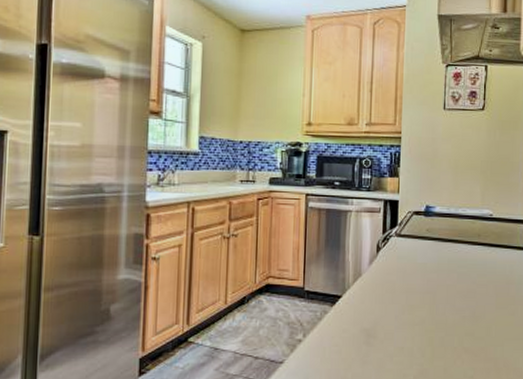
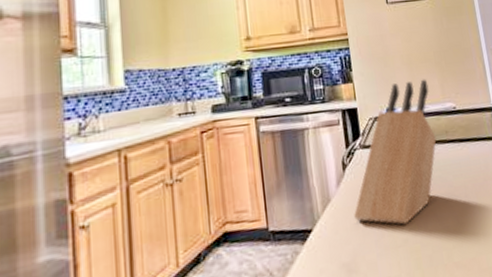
knife block: none [380,184,470,307] -> present [354,79,437,225]

